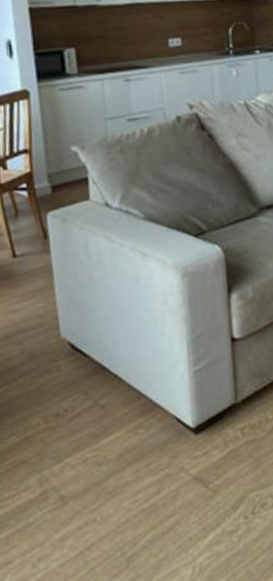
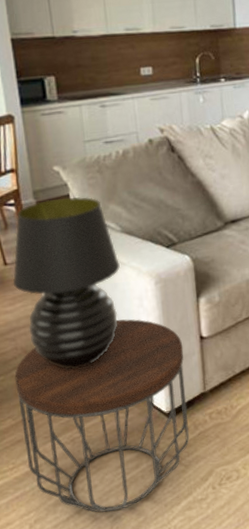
side table: none [20,318,218,549] -> present [14,319,190,513]
table lamp: none [22,180,143,377] -> present [13,197,120,369]

